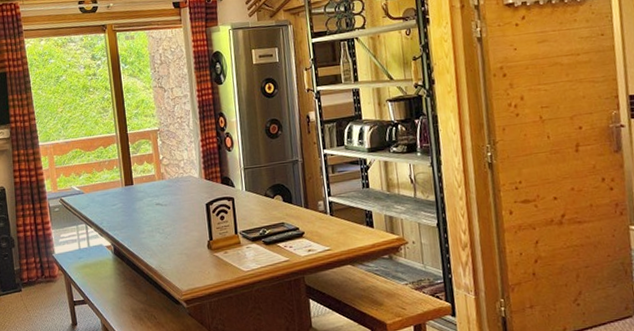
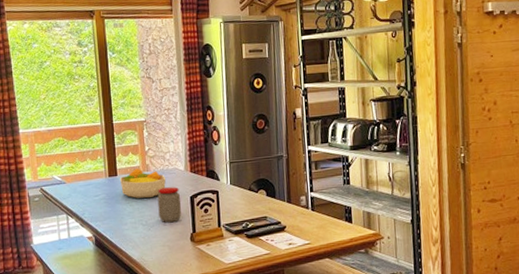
fruit bowl: none [135,177,181,207] -> present [119,168,166,199]
jar: none [173,194,198,231] -> present [157,187,181,223]

